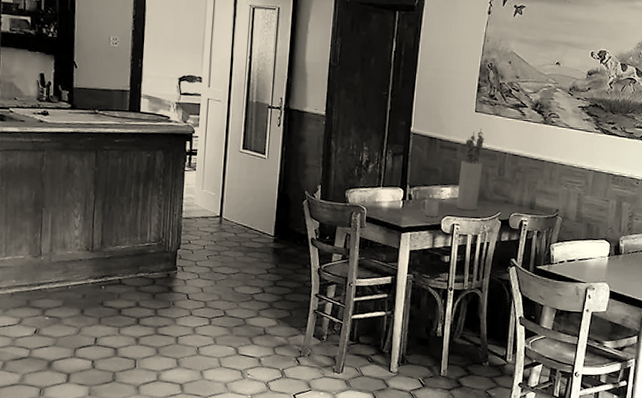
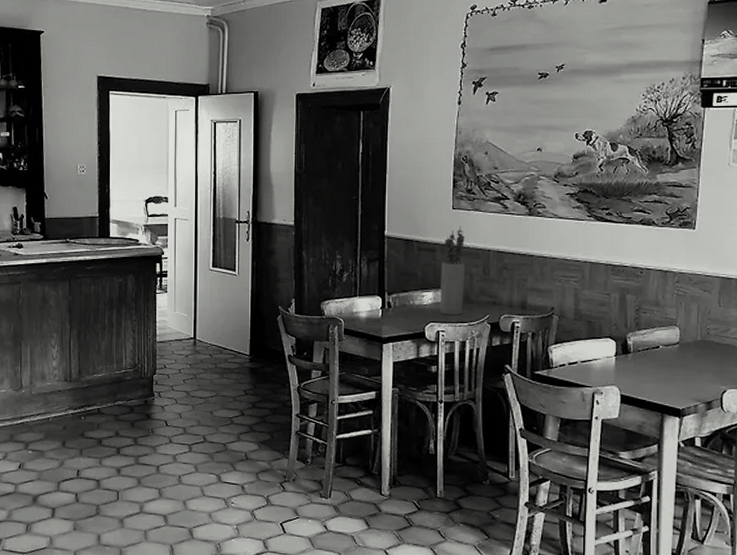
cup: present [420,197,440,218] -> none [401,304,422,325]

